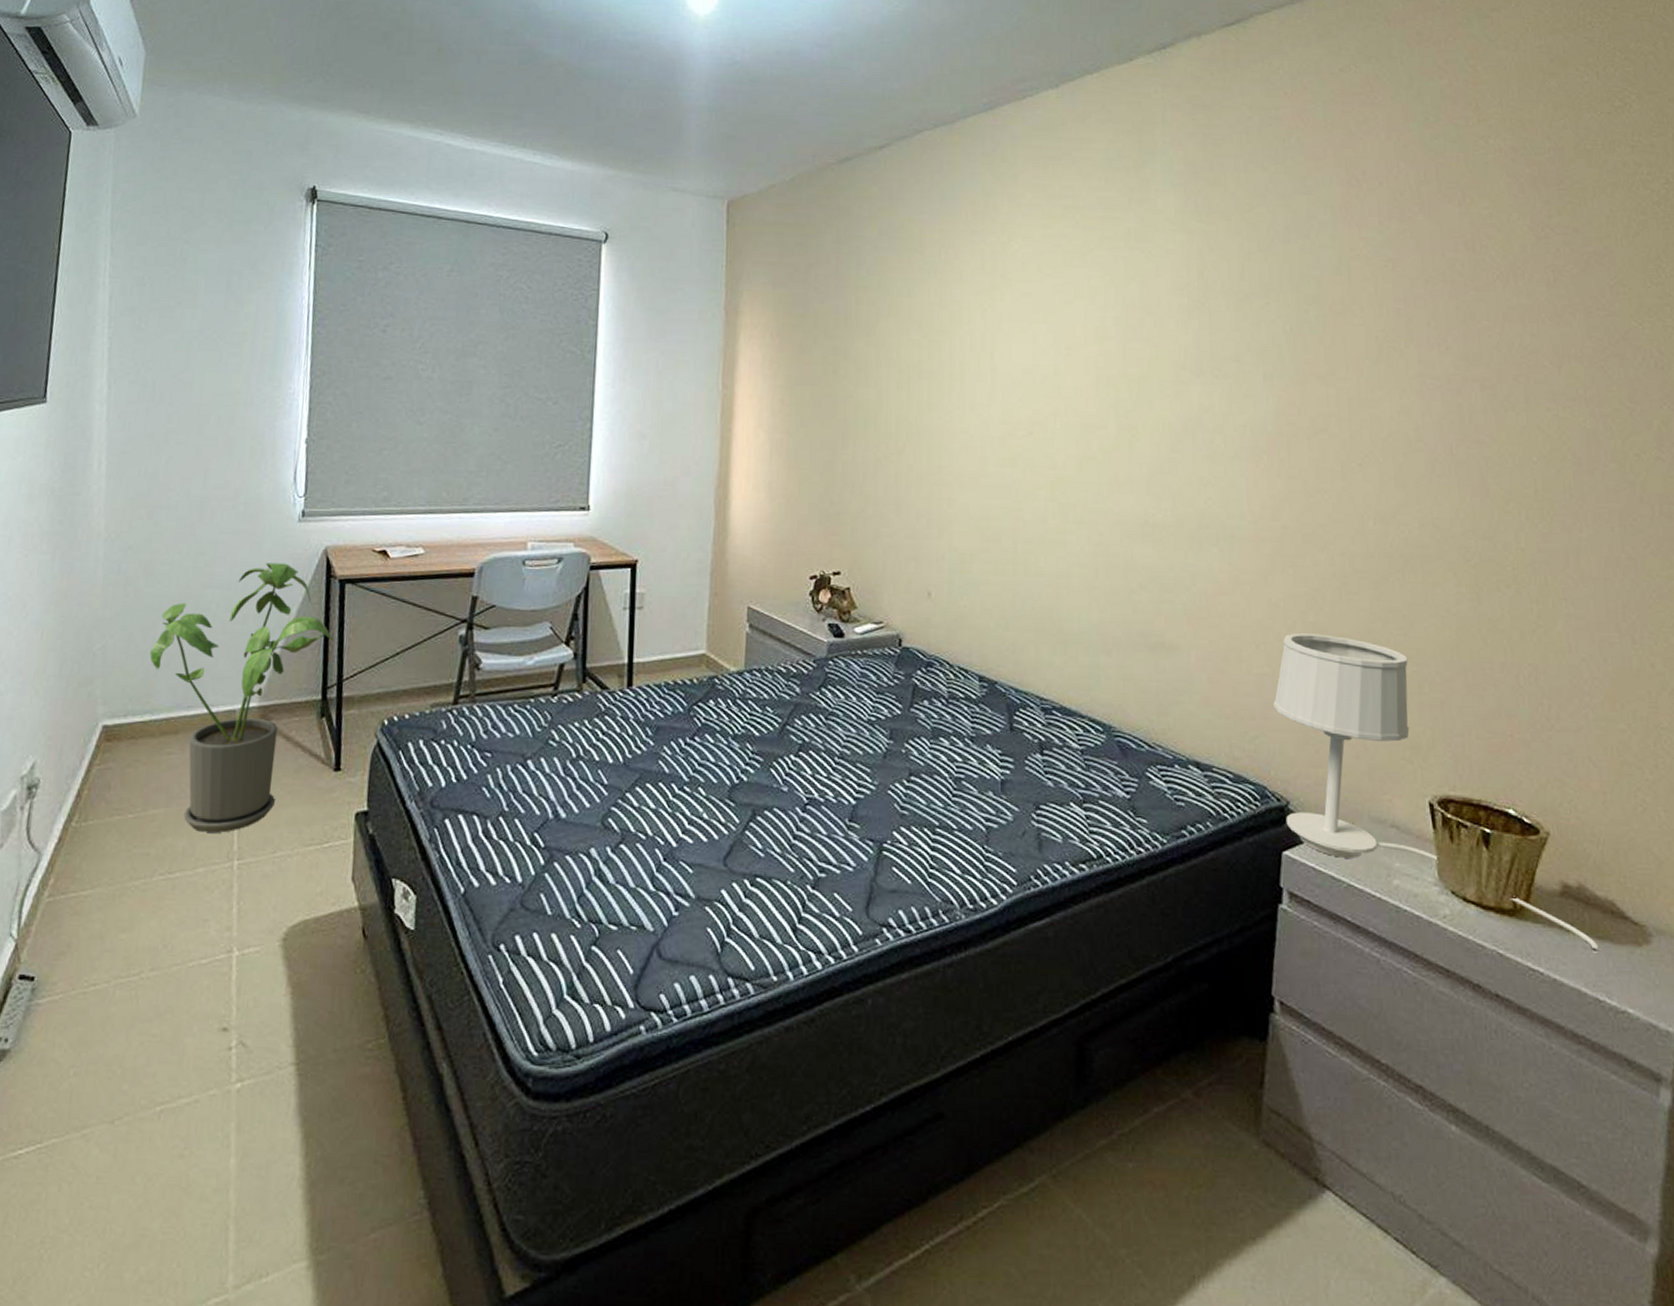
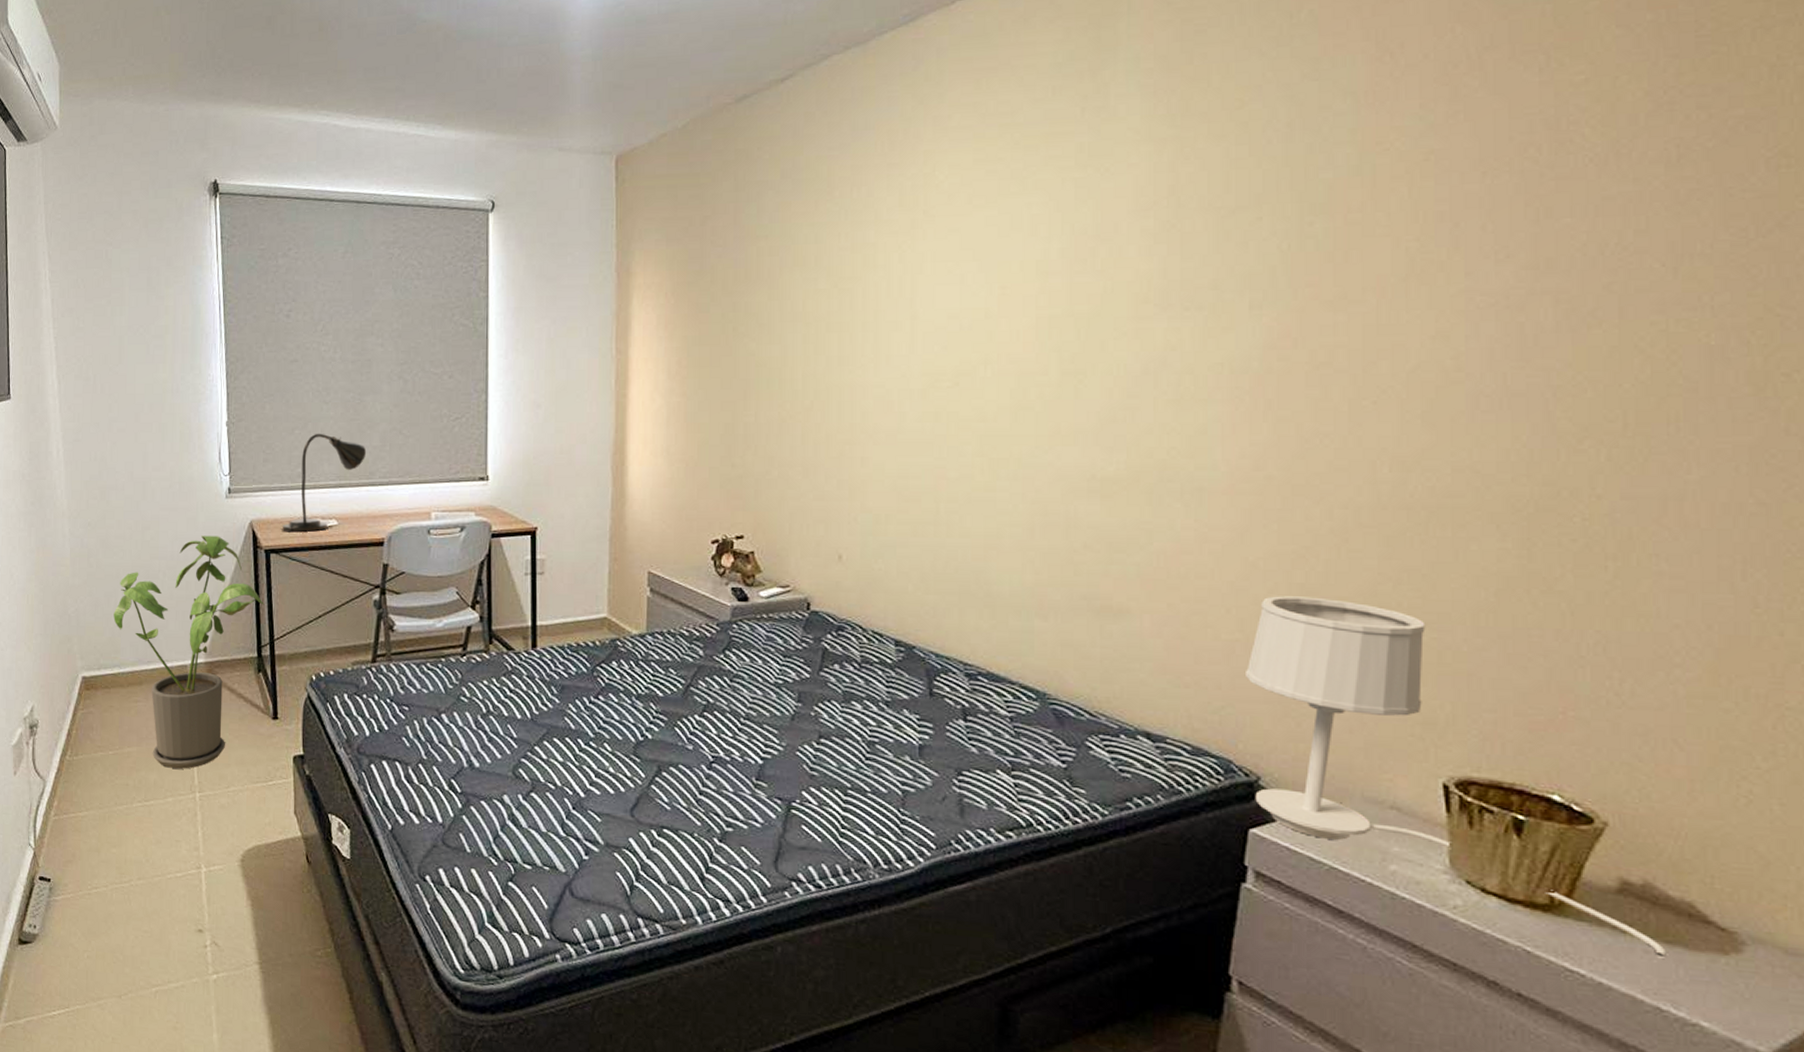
desk lamp: none [359,455,461,561] -> present [280,433,367,532]

